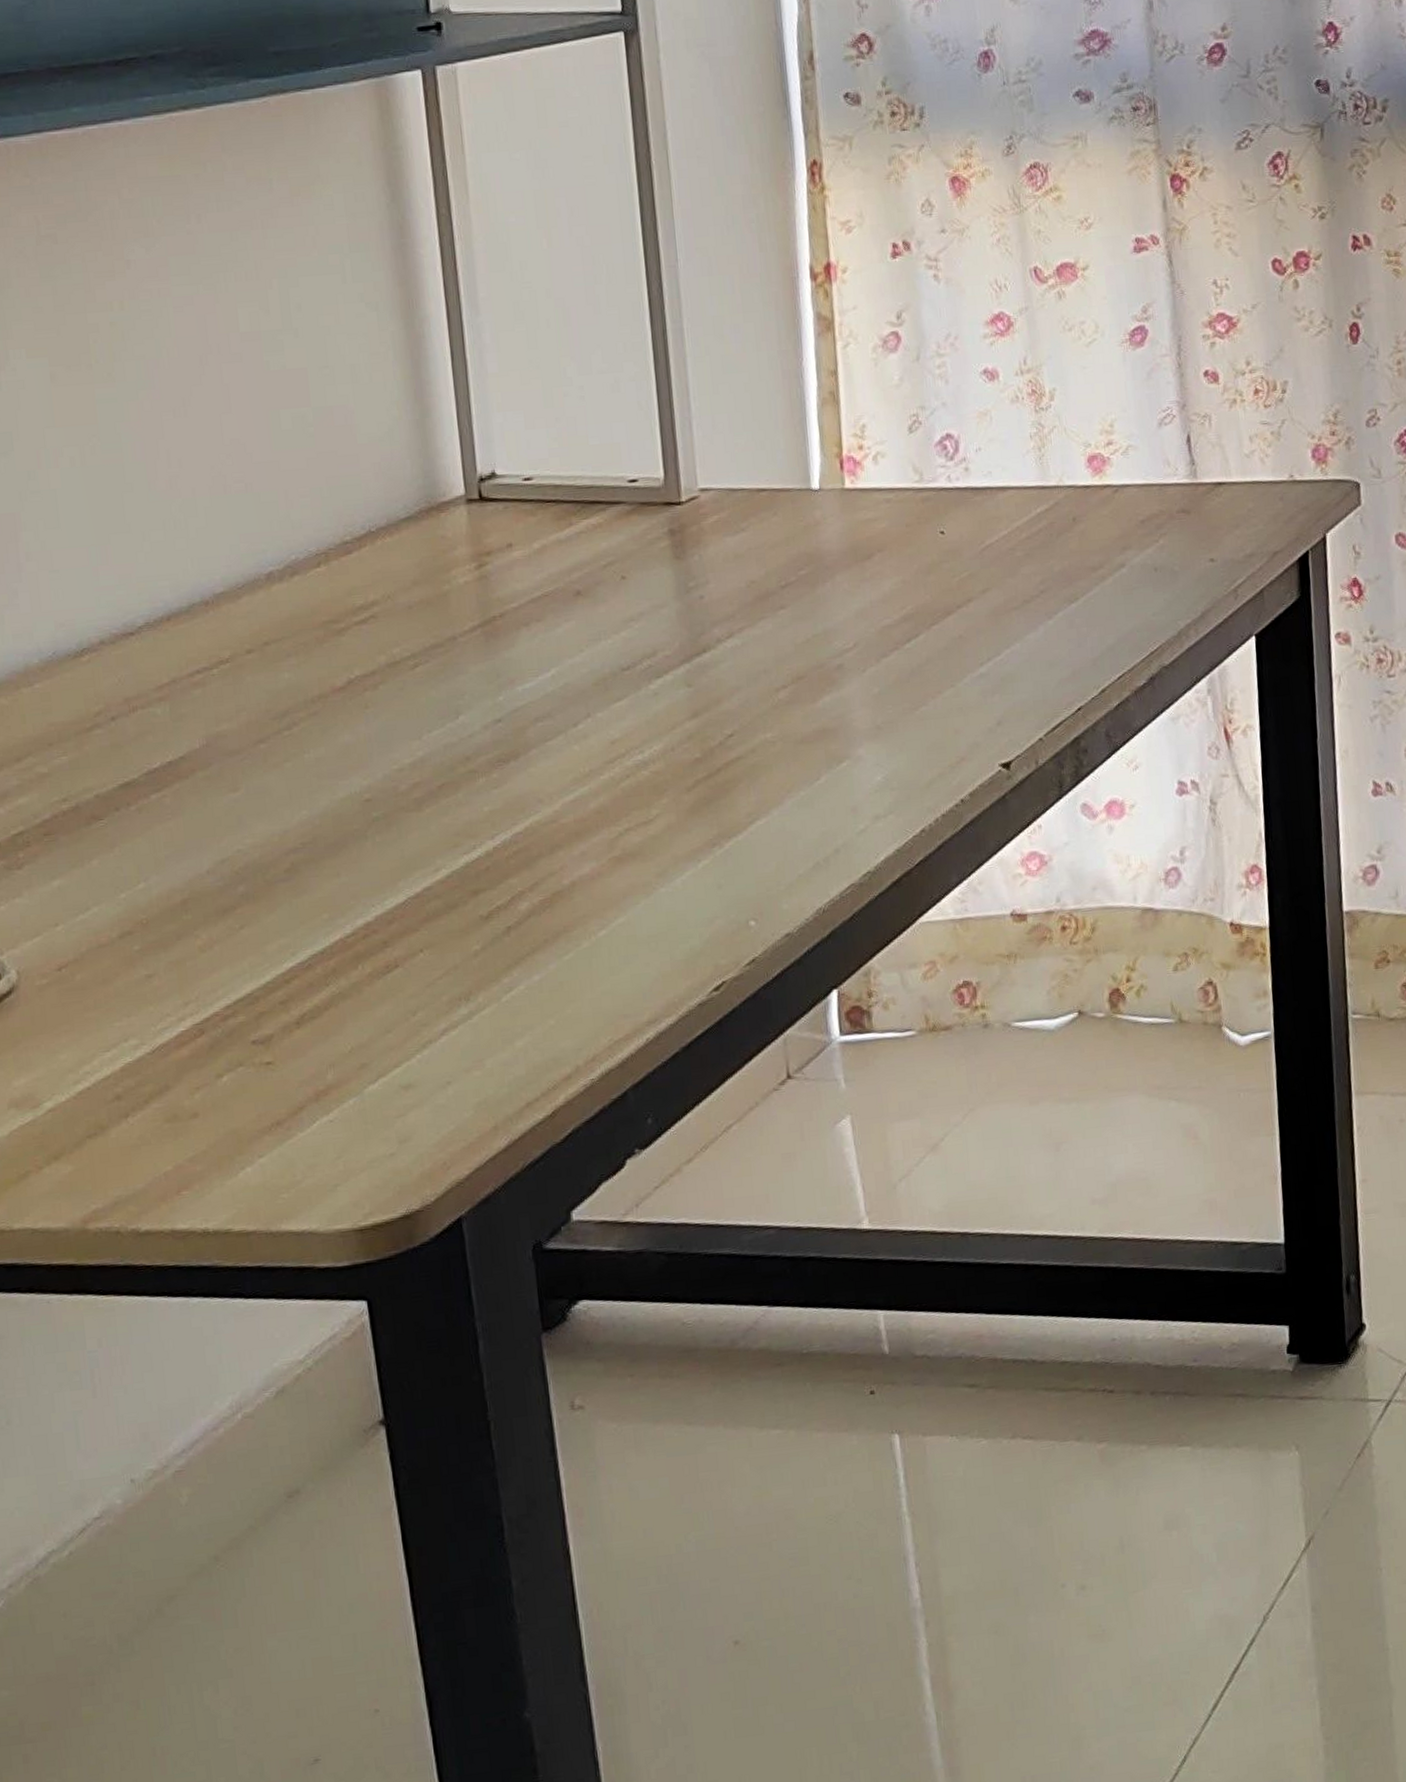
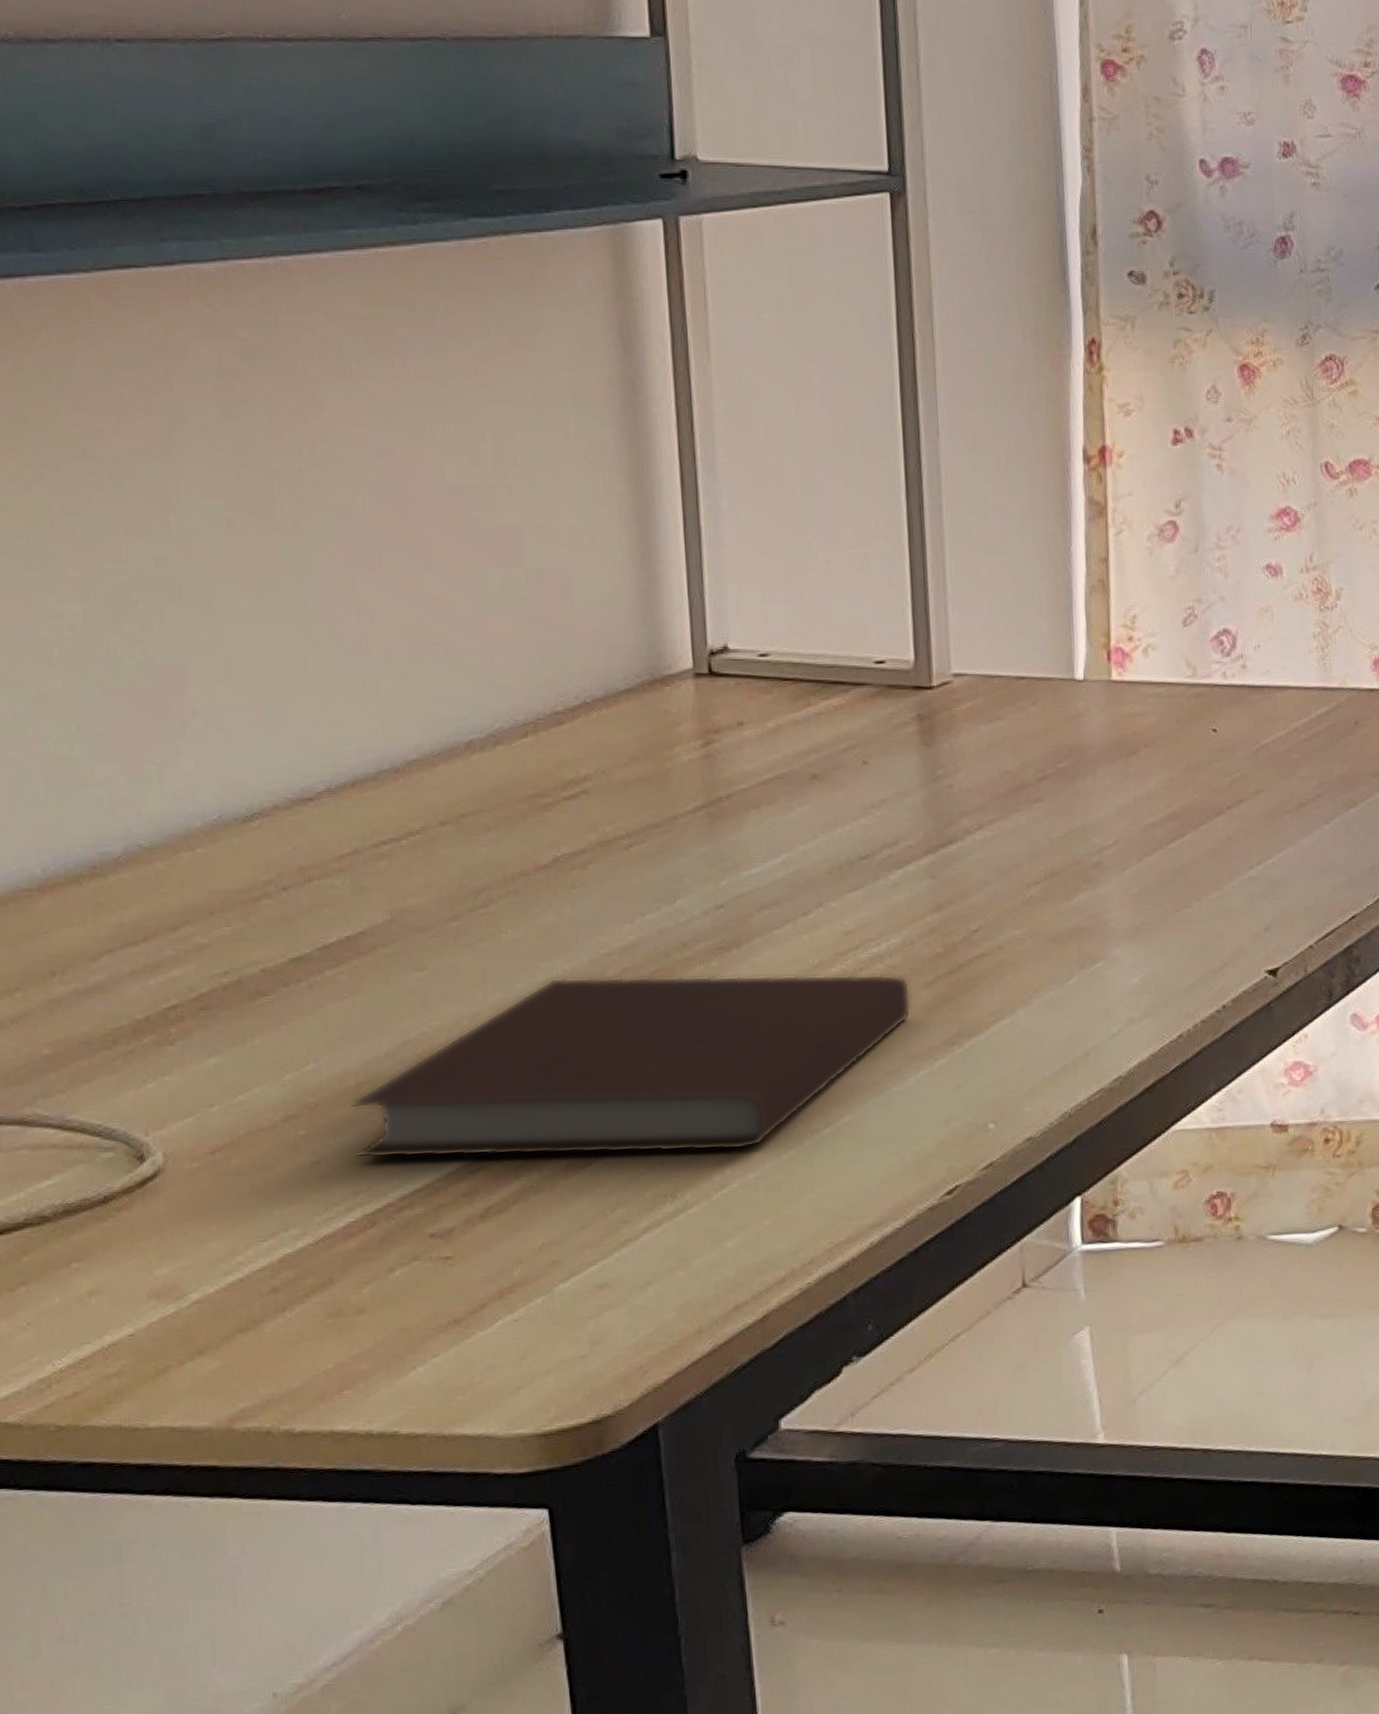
notebook: none [178,780,676,971] -> present [351,974,912,1159]

